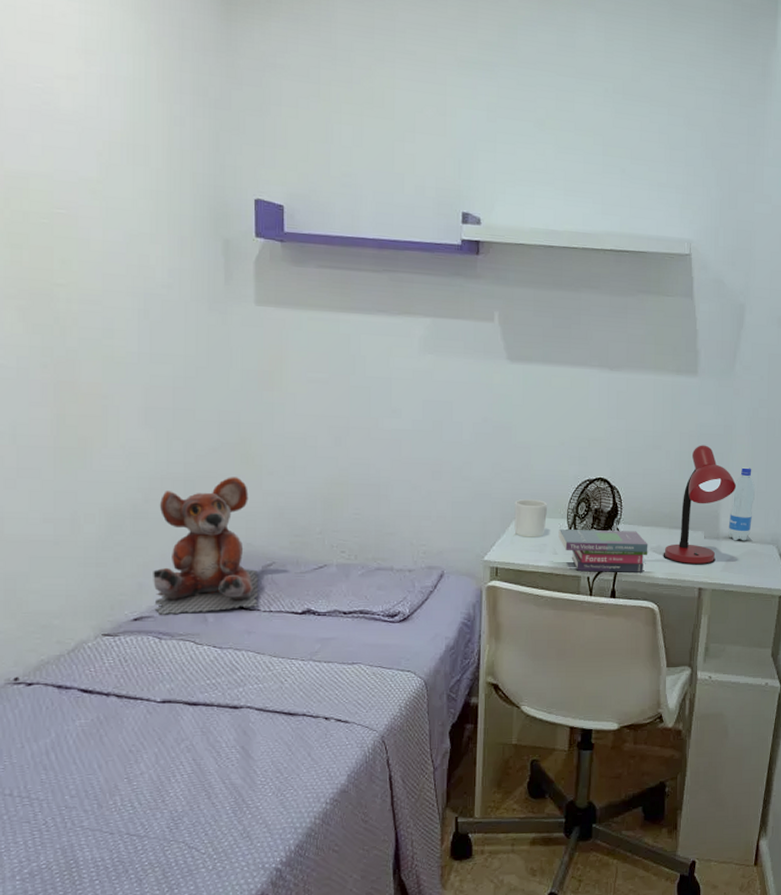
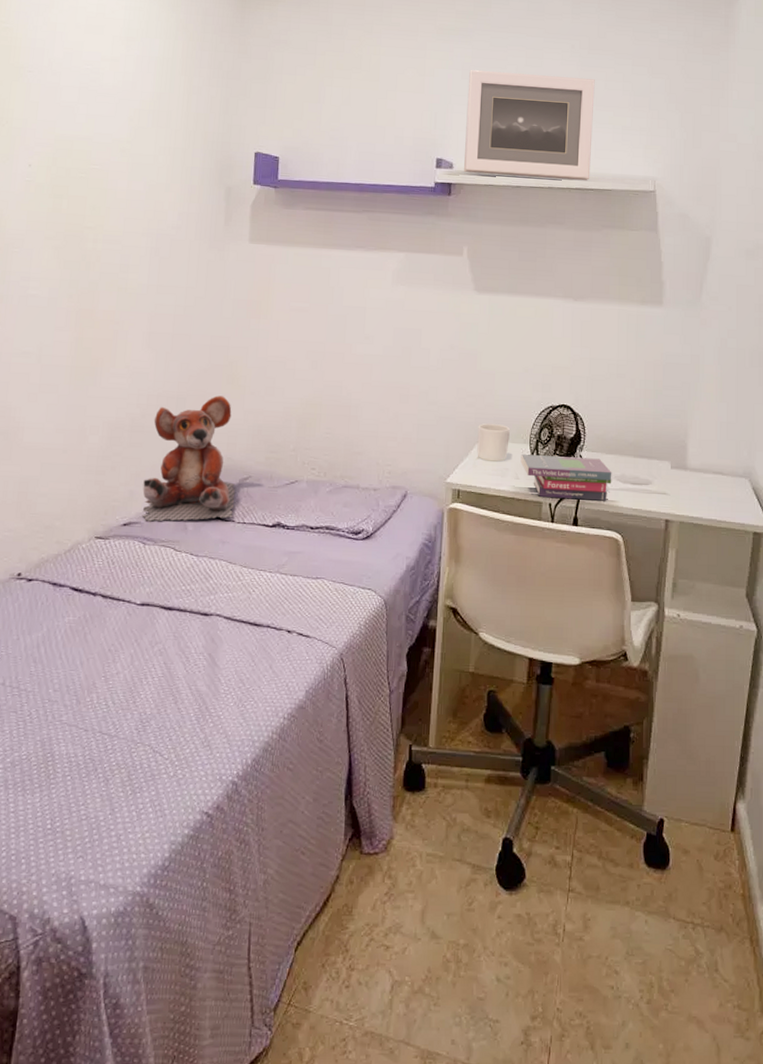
picture frame: none [491,111,630,241] -> present [463,69,595,180]
desk lamp: present [663,445,737,566] -> none [627,374,705,497]
bottle: present [728,468,755,541] -> none [696,398,724,473]

